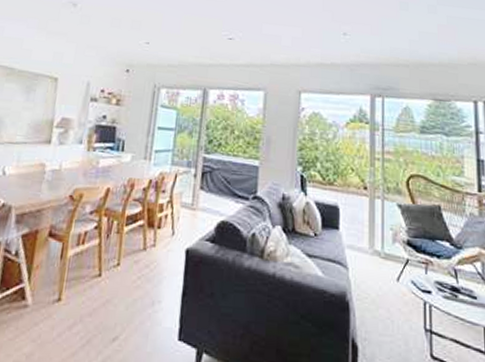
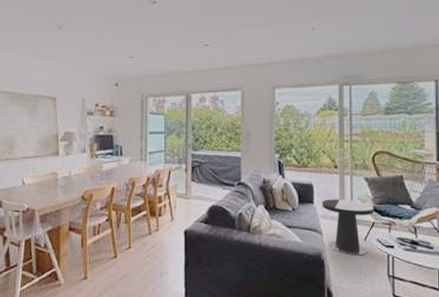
side table: none [348,225,409,300] -> present [322,199,374,256]

